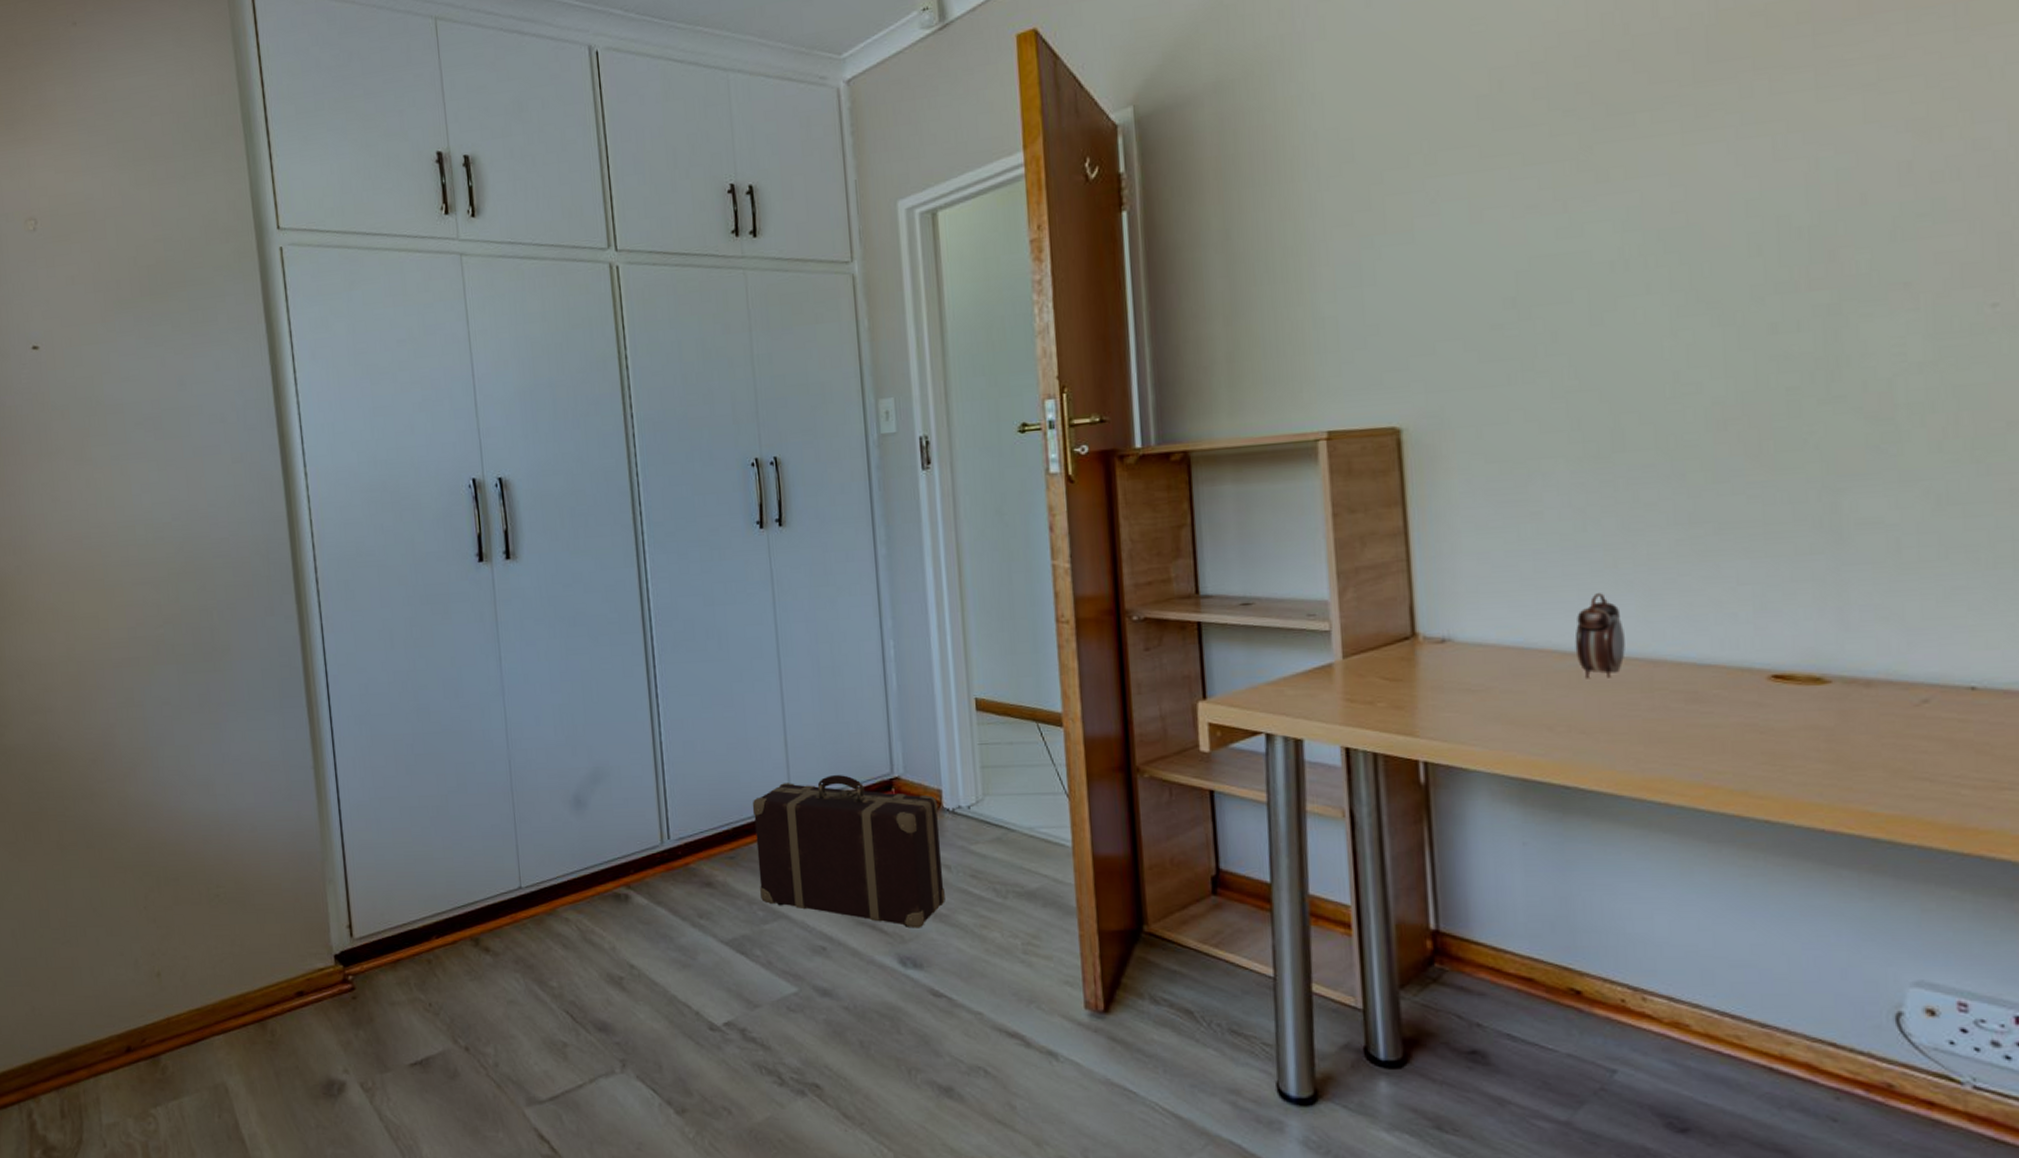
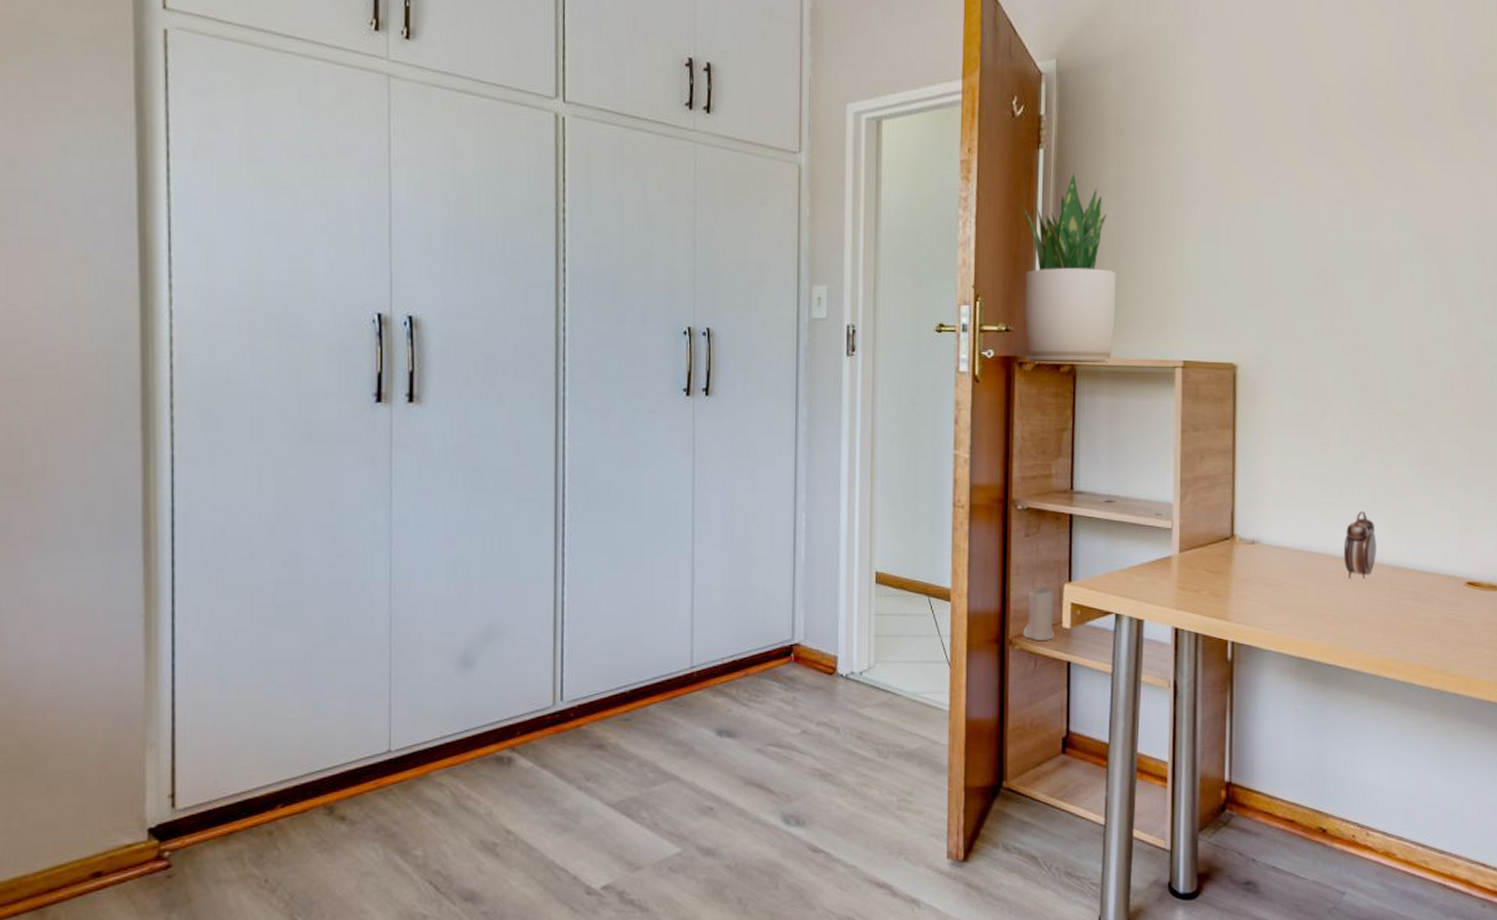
suitcase: present [752,775,945,928] -> none [652,640,833,788]
planter: none [1106,233,1235,453] -> present [1021,173,1116,363]
candle: none [1152,704,1191,767] -> present [1023,584,1055,641]

